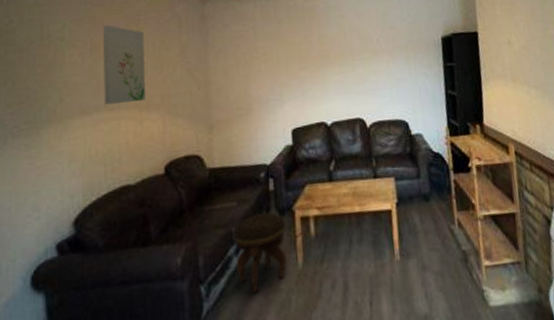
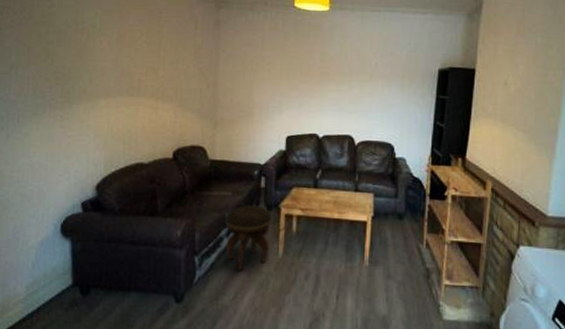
wall art: present [103,25,145,105] -> none [126,18,164,91]

